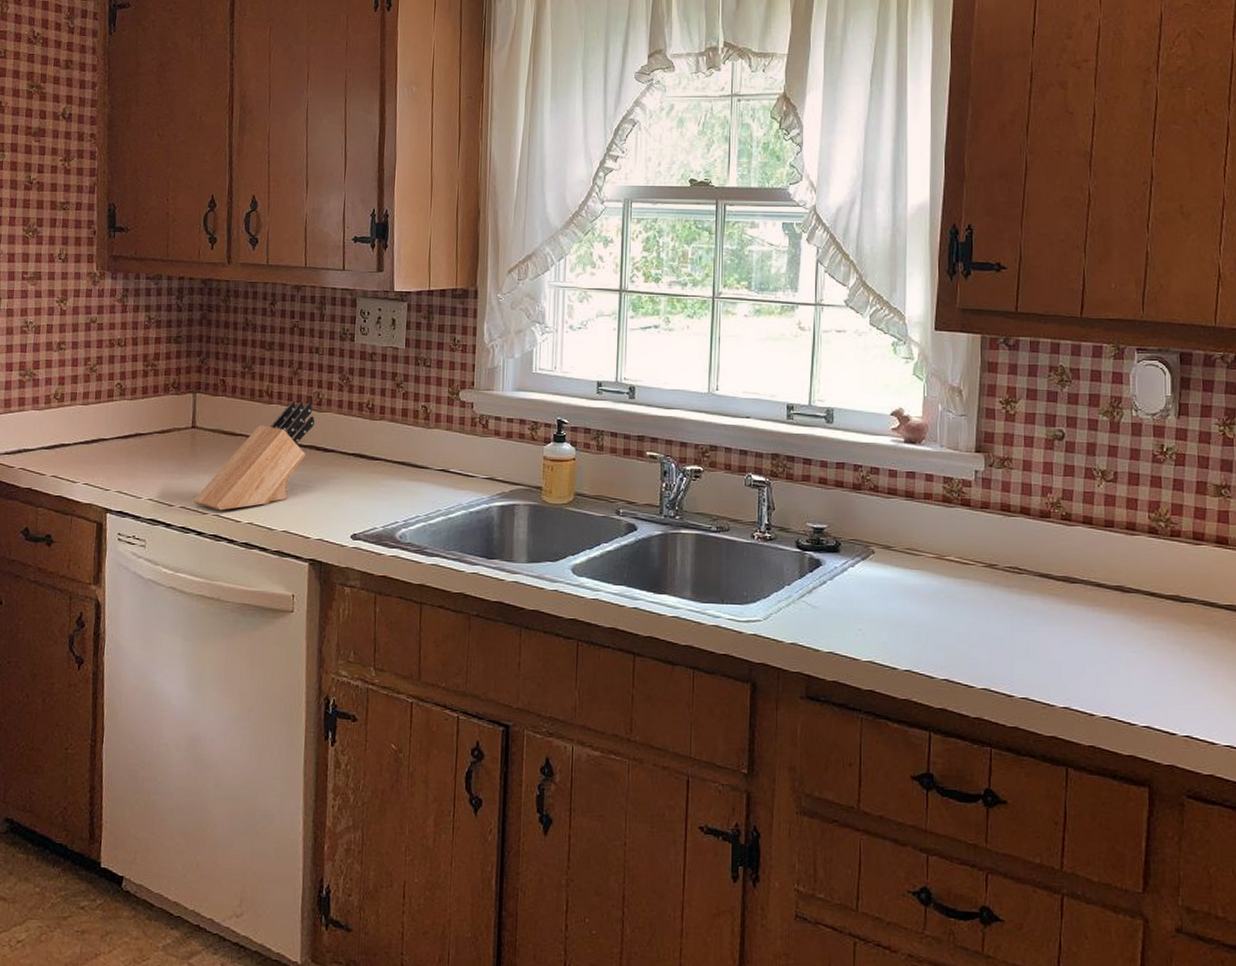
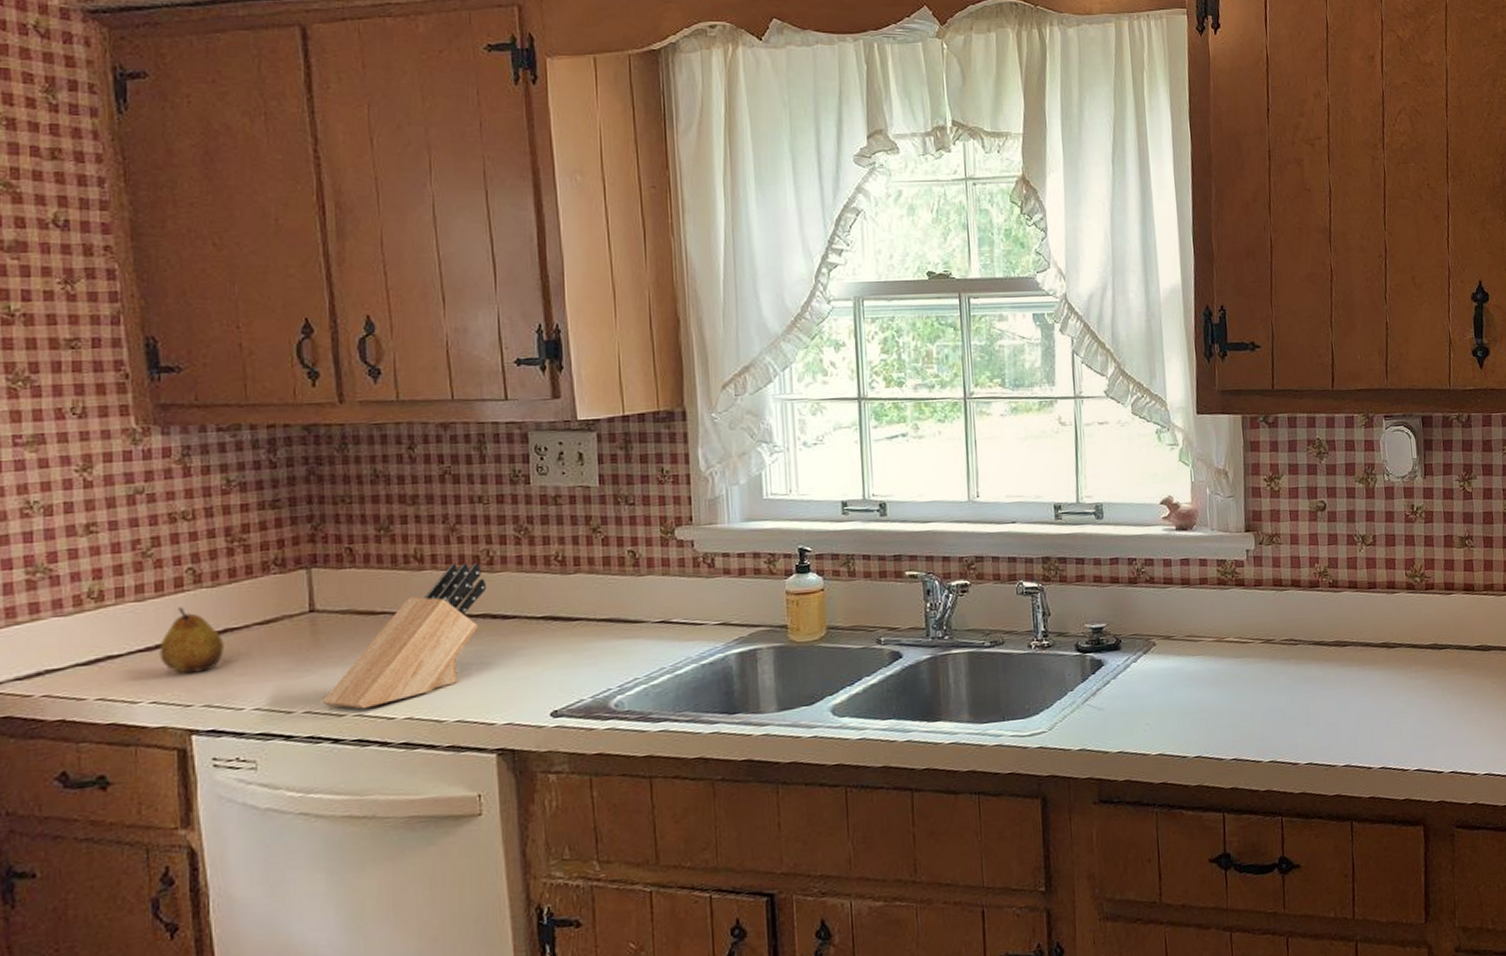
fruit: none [93,413,134,465] -> present [159,607,224,674]

